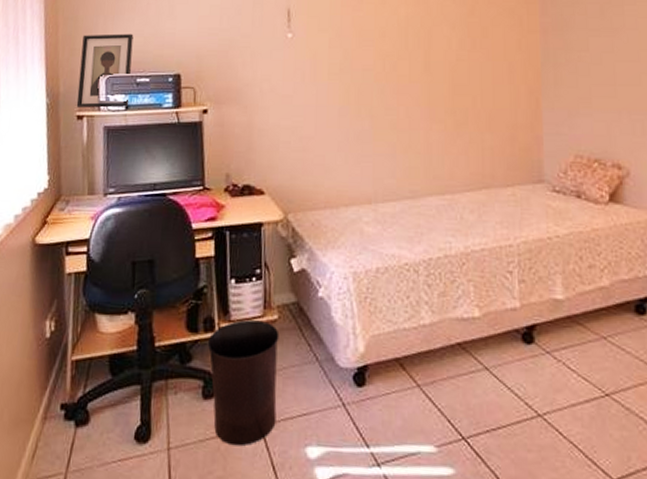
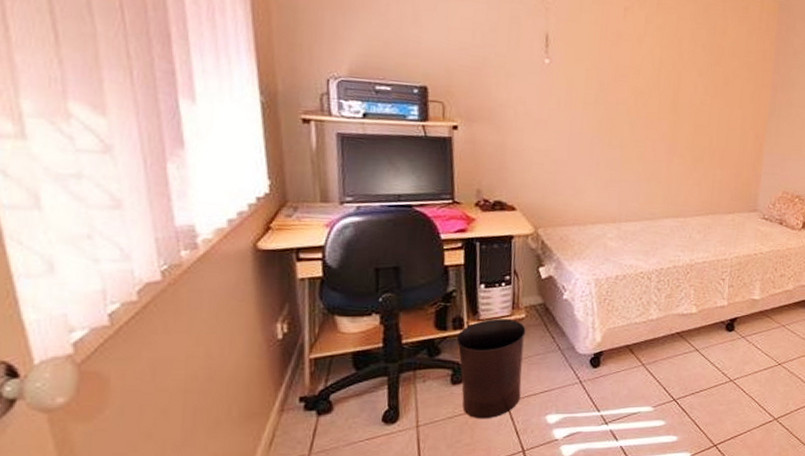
picture frame: present [76,33,134,108] -> none [300,29,370,115]

